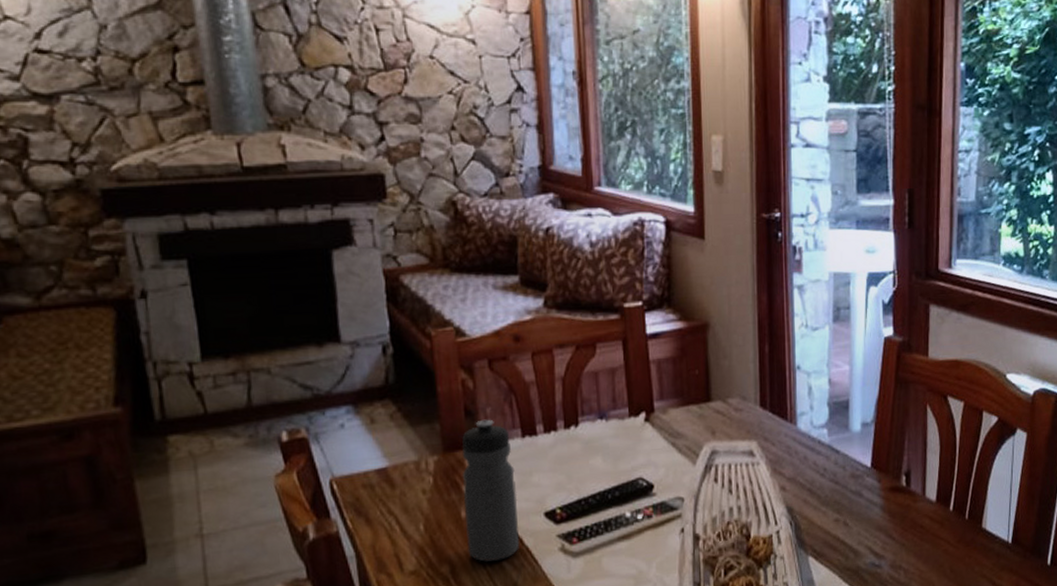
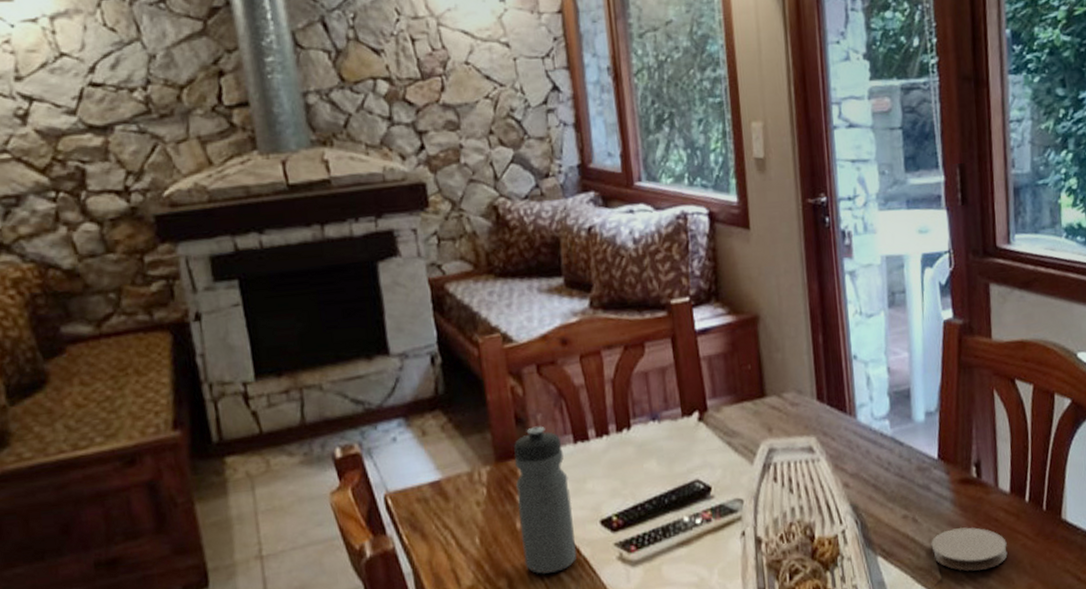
coaster: none [860,532,930,573] -> present [931,527,1008,572]

